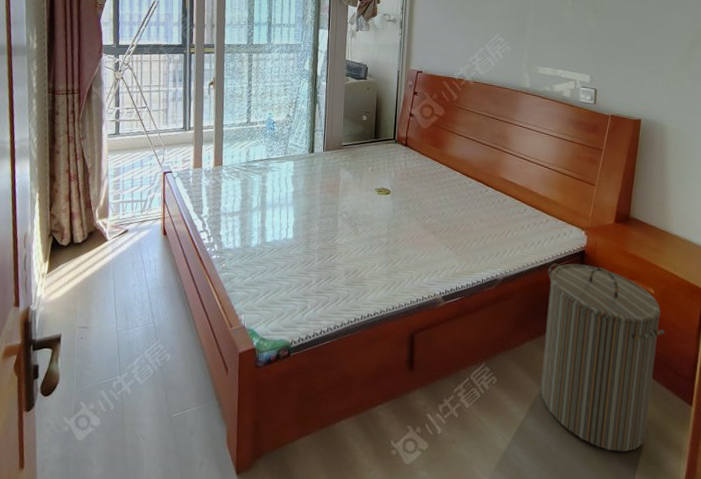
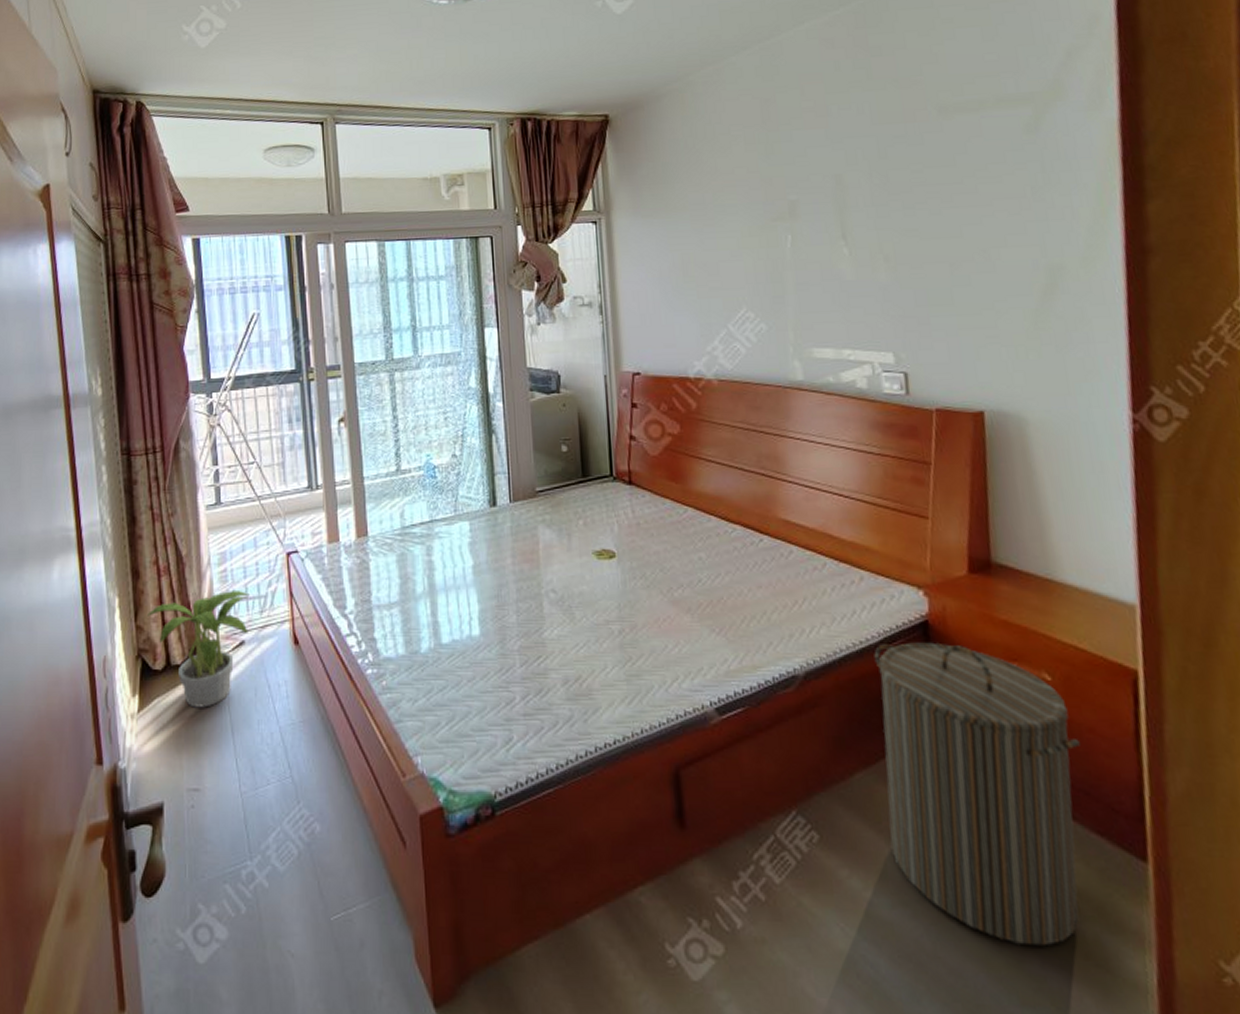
potted plant: none [59,195,135,273] -> present [148,591,250,708]

